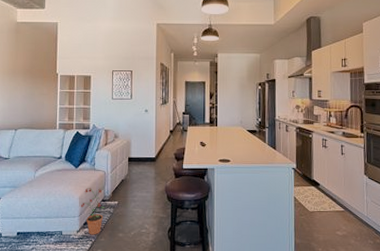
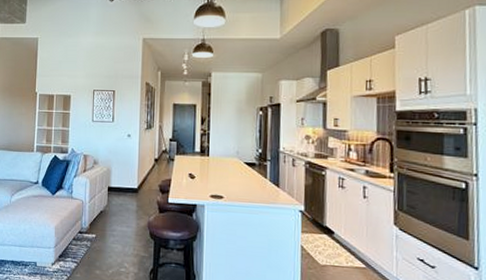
potted plant: present [81,188,106,235] -> none [57,217,82,270]

